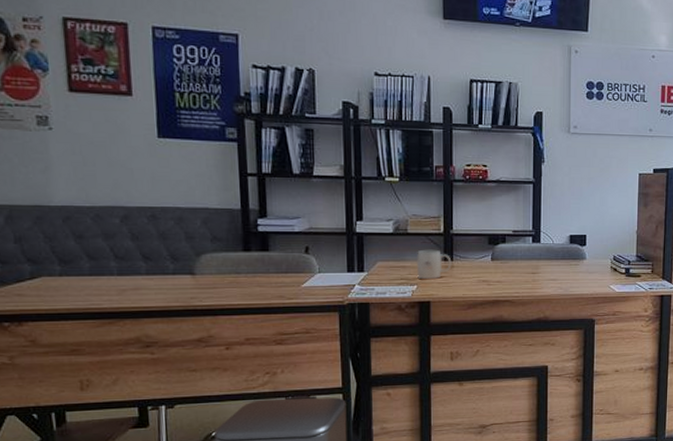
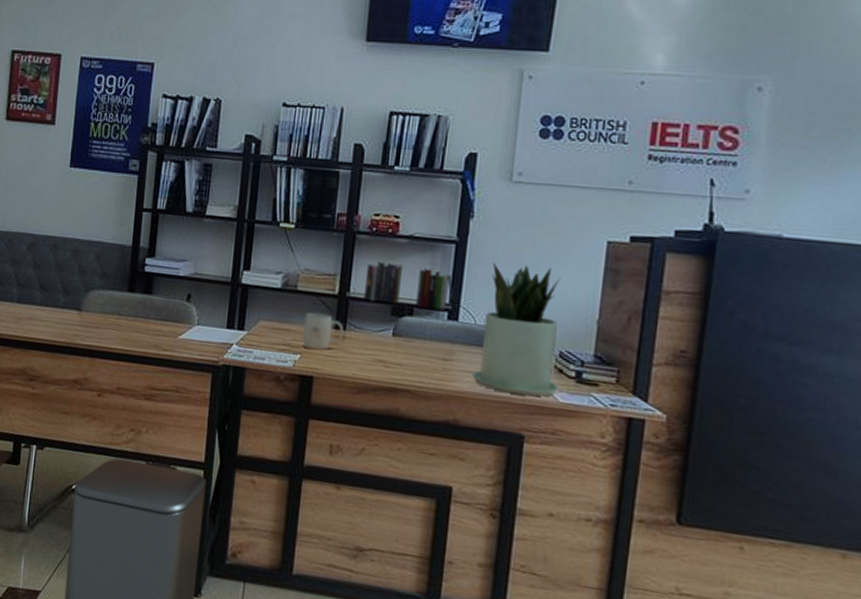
books: none [464,202,494,236] -> present [363,261,404,305]
books: none [507,204,538,236] -> present [416,267,456,312]
planter: none [554,195,615,291] -> present [472,263,561,397]

